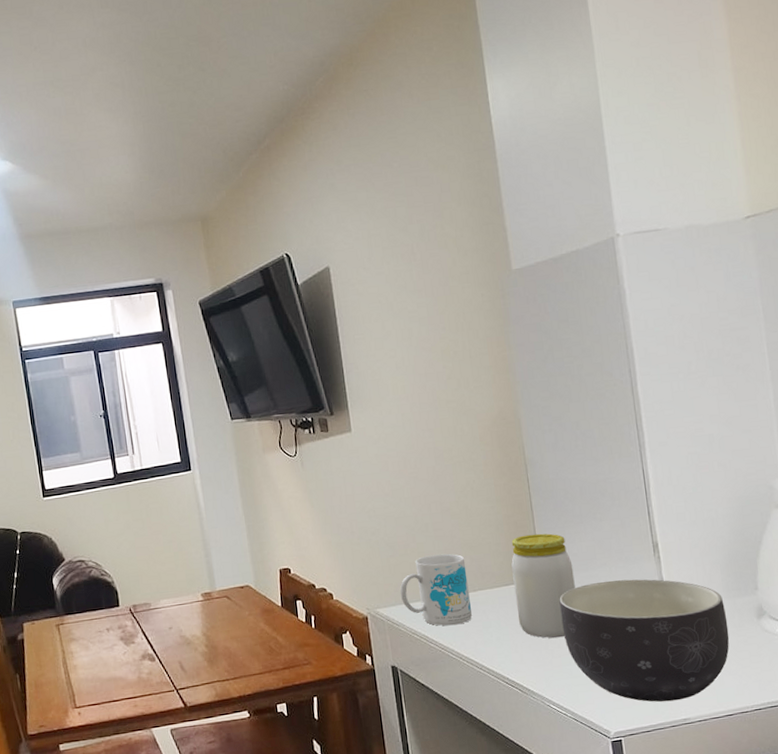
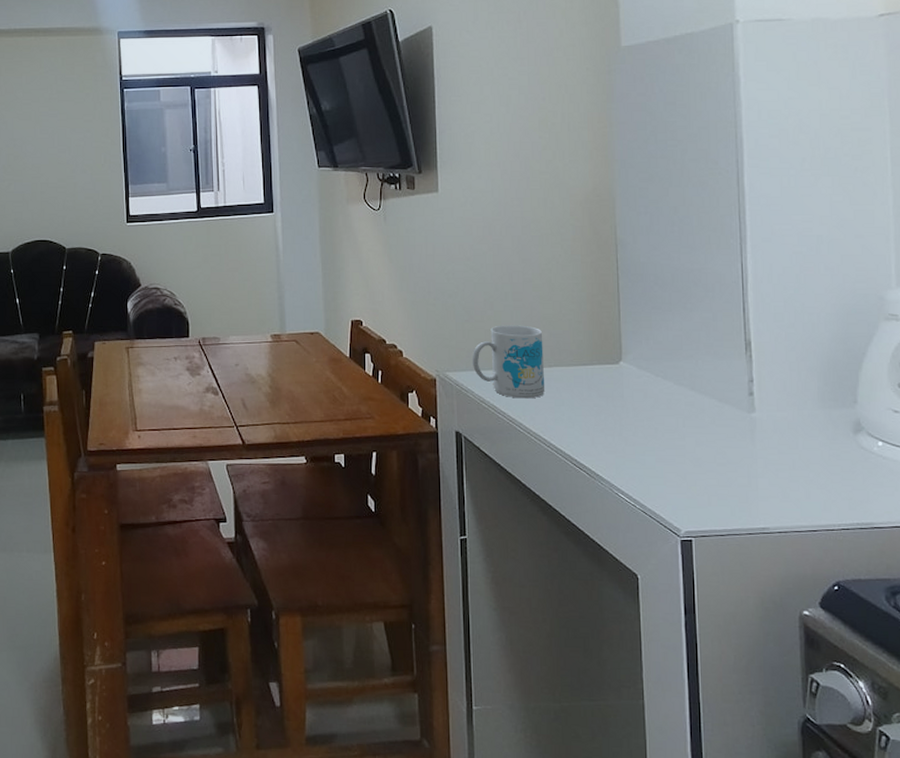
jar: present [511,533,575,639] -> none [591,316,657,426]
bowl: present [559,579,730,702] -> none [638,373,821,508]

